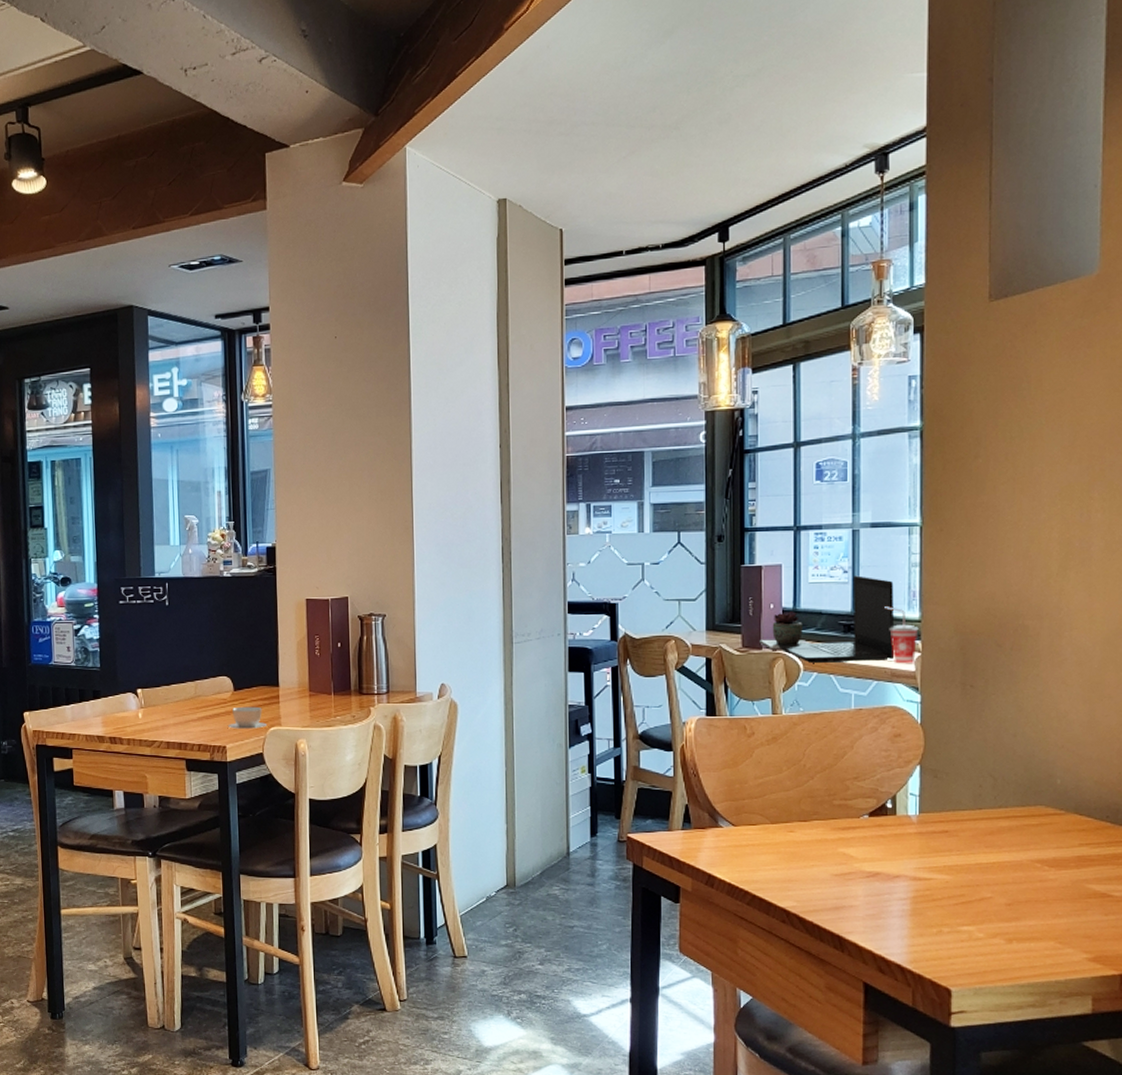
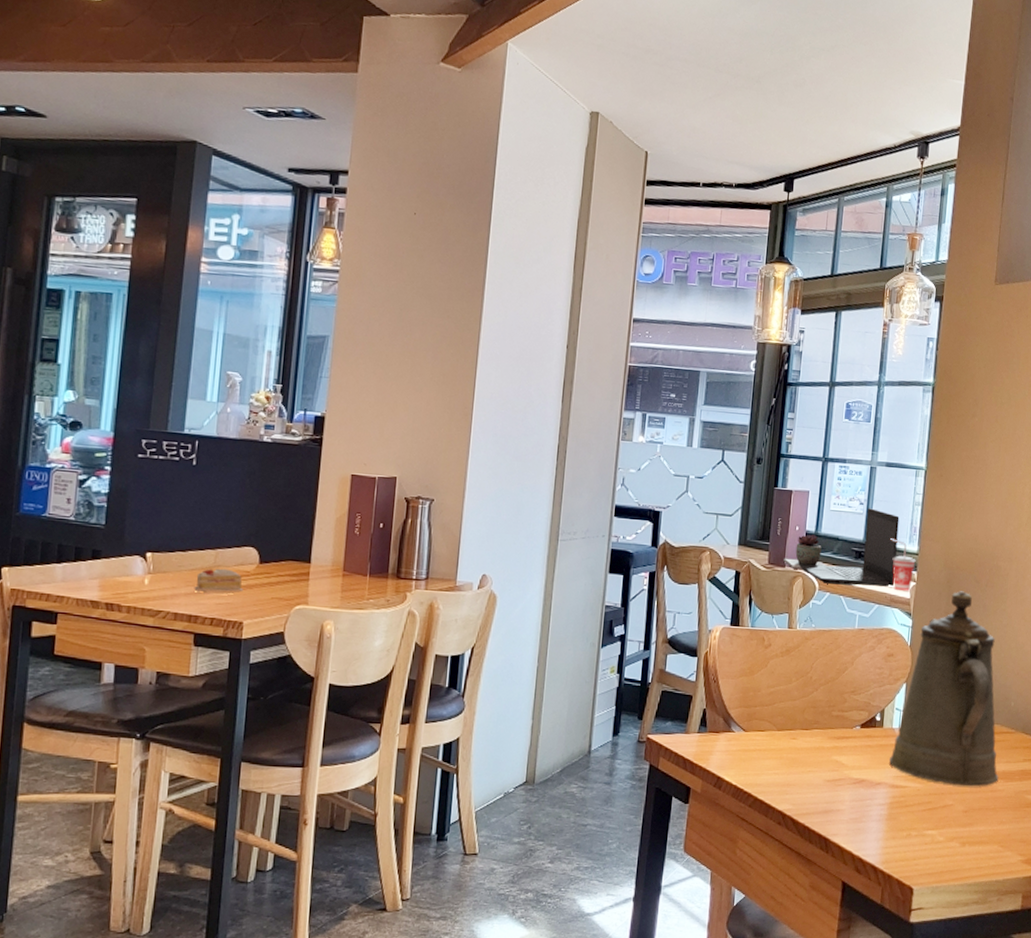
pastry: none [180,698,223,723] -> present [194,568,244,595]
teacup: present [227,706,268,729] -> none [247,581,293,606]
coffee pot: none [908,658,1049,877] -> present [889,591,999,787]

